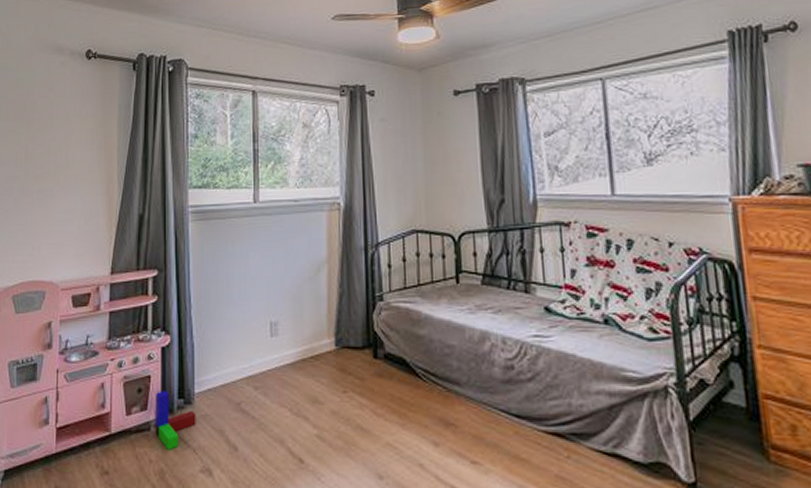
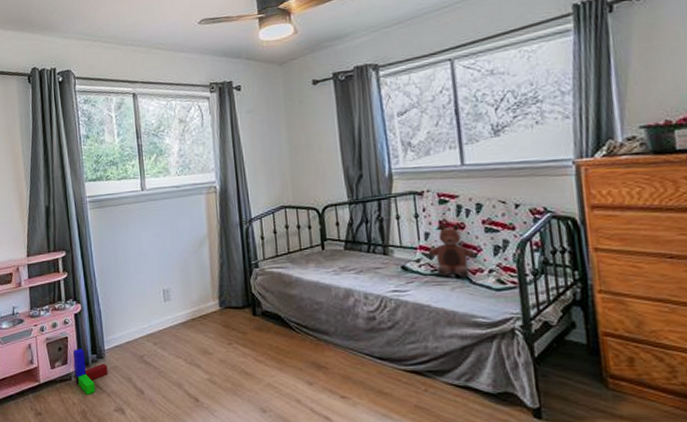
teddy bear: none [574,260,626,323] -> present [428,224,475,277]

